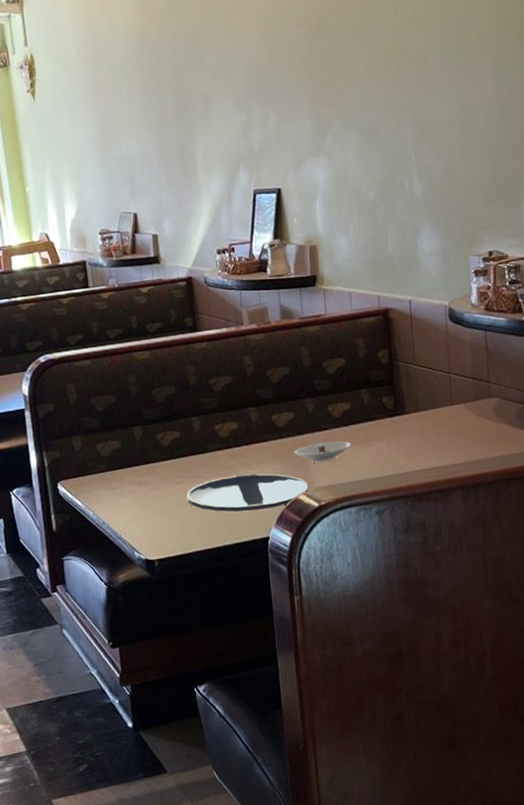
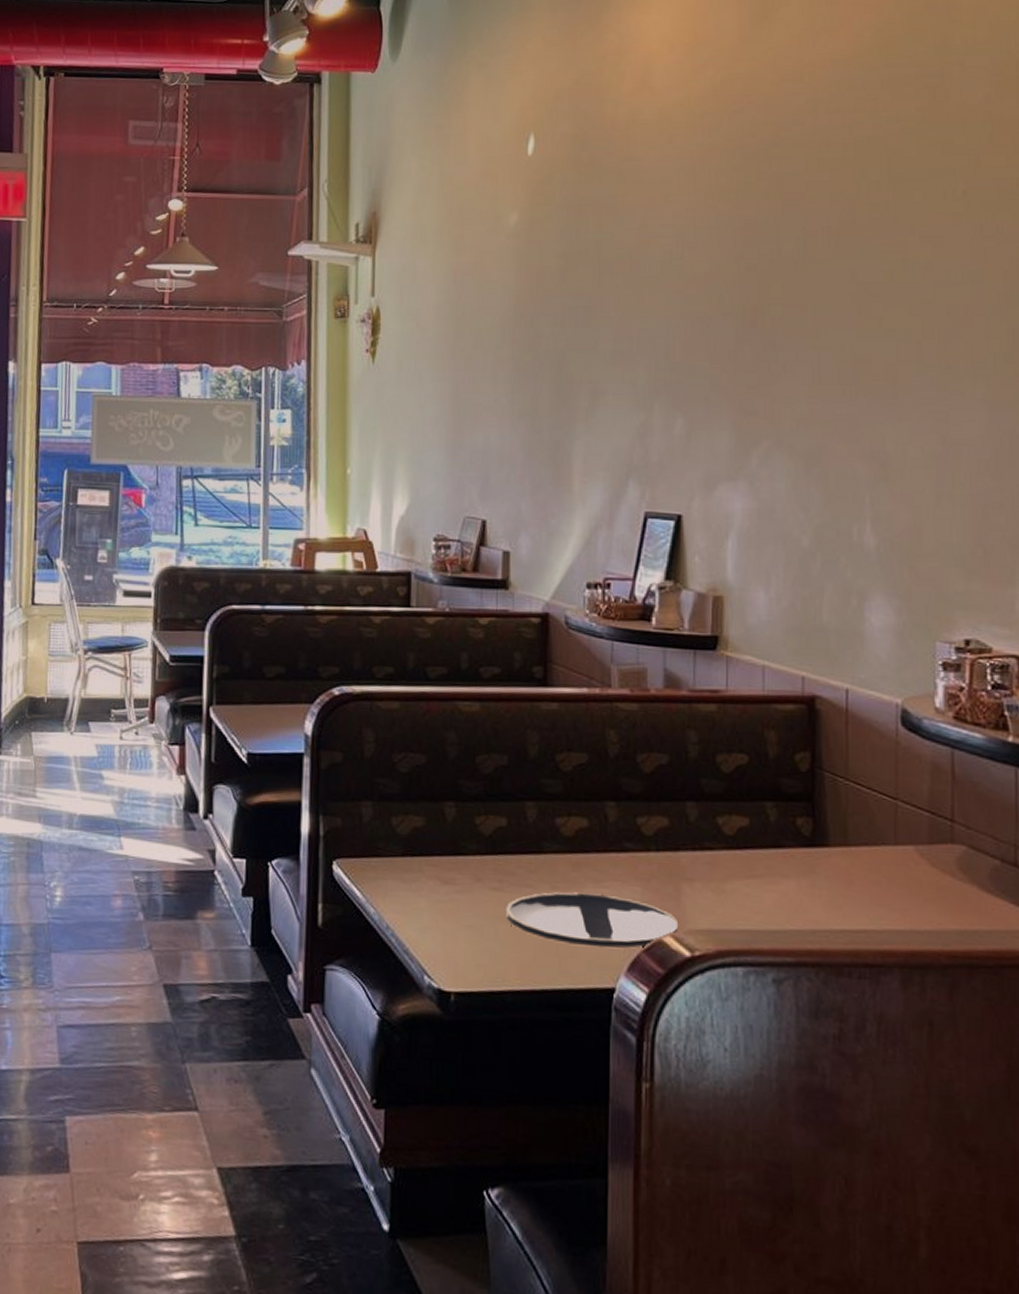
saucer: present [294,441,351,463] -> none [663,867,745,895]

